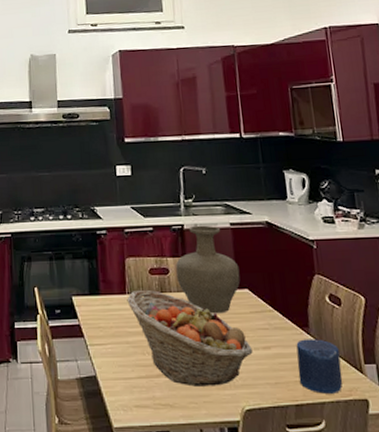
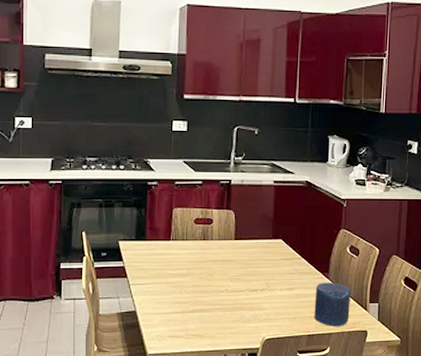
fruit basket: present [127,290,253,387] -> none [171,238,278,320]
vase: present [176,225,241,314] -> none [220,181,277,260]

